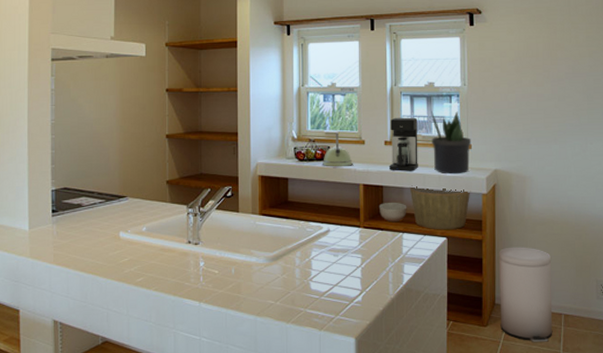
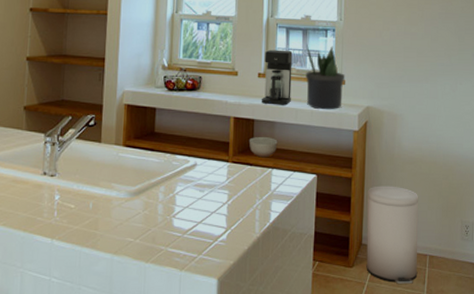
kettle: present [321,130,353,167] -> none [192,60,224,99]
basket: present [409,185,471,230] -> none [281,120,343,167]

